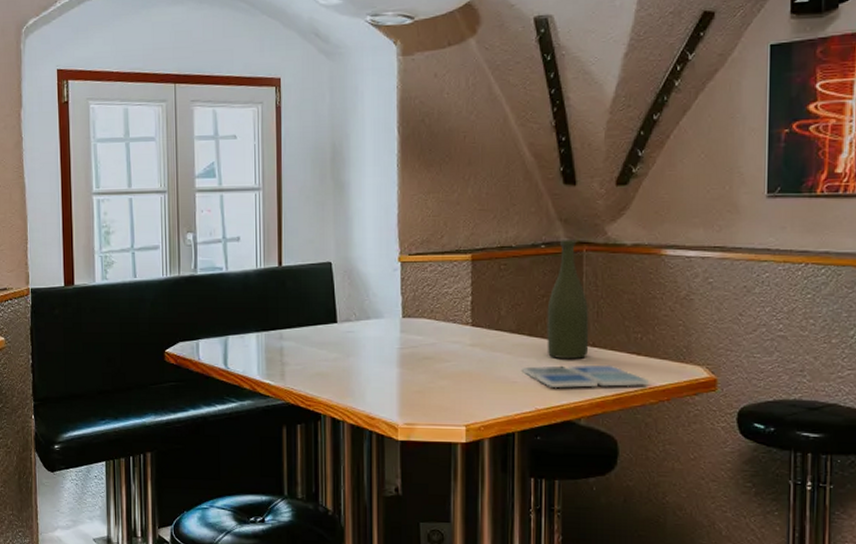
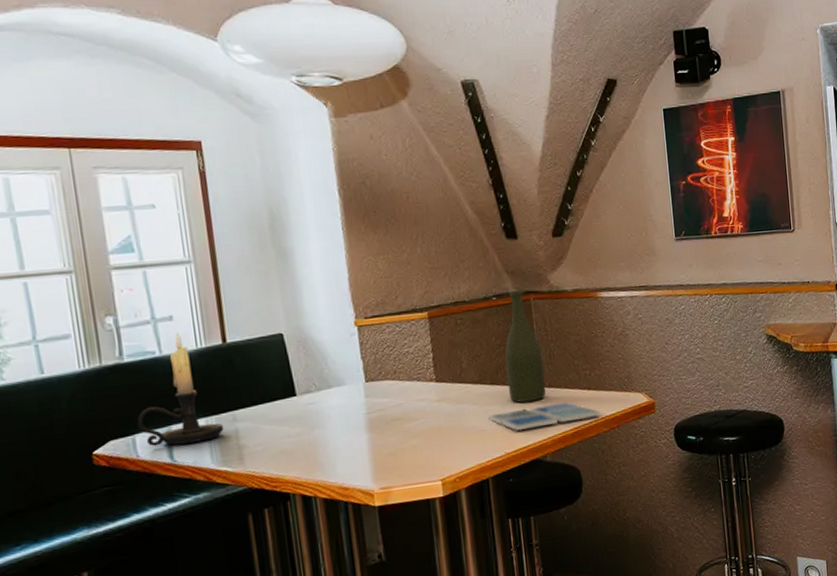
candle holder: none [202,253,271,354] -> present [137,332,224,447]

